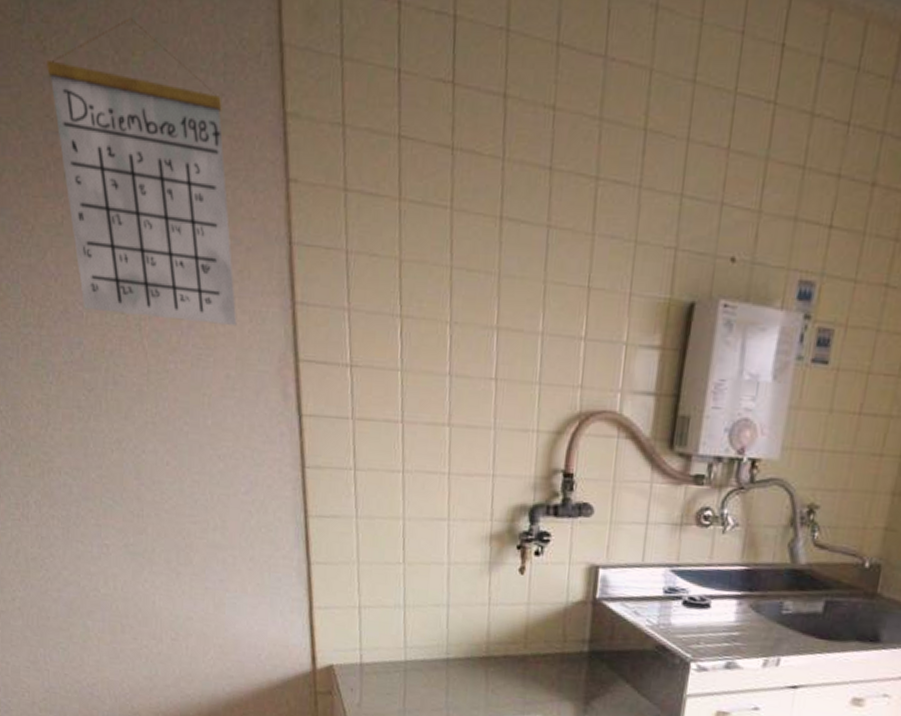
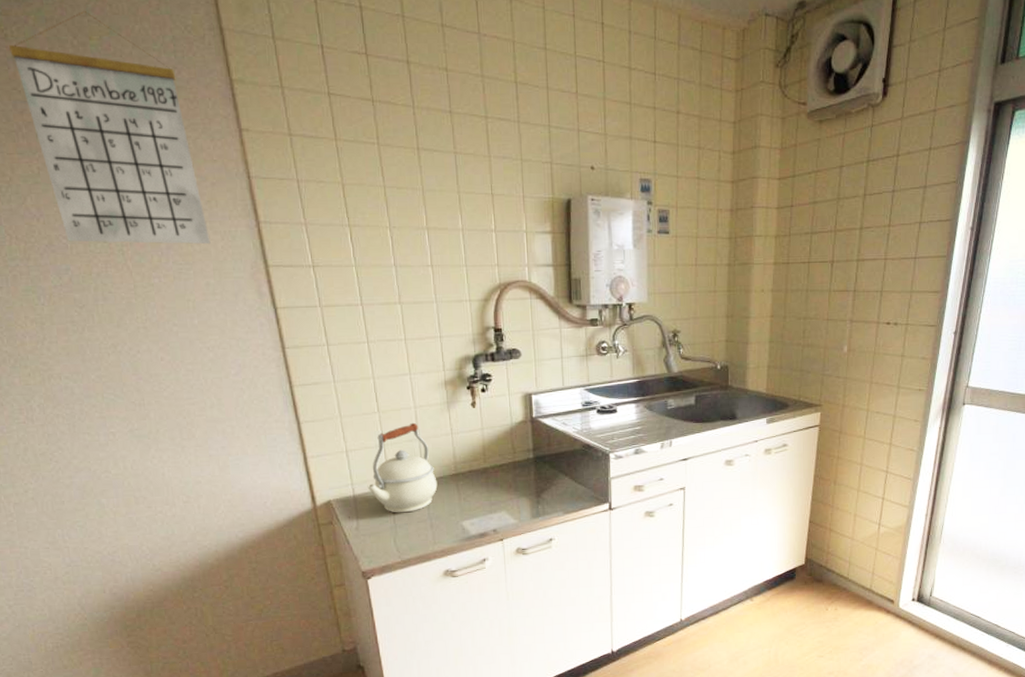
kettle: none [378,582,463,696] -> present [367,422,438,513]

